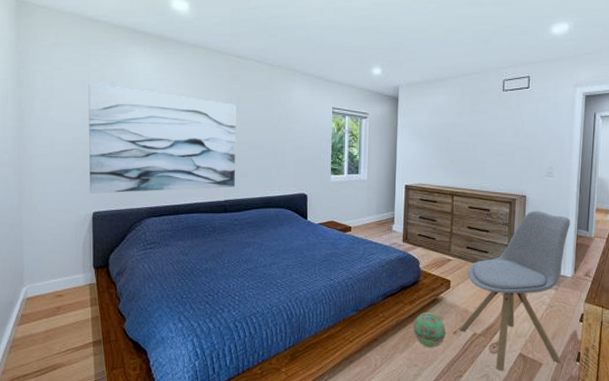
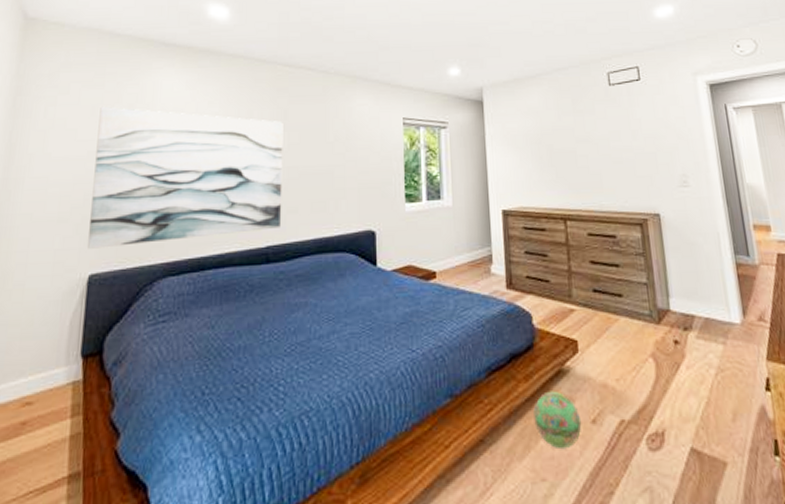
chair: present [460,210,571,371] -> none [598,232,754,480]

